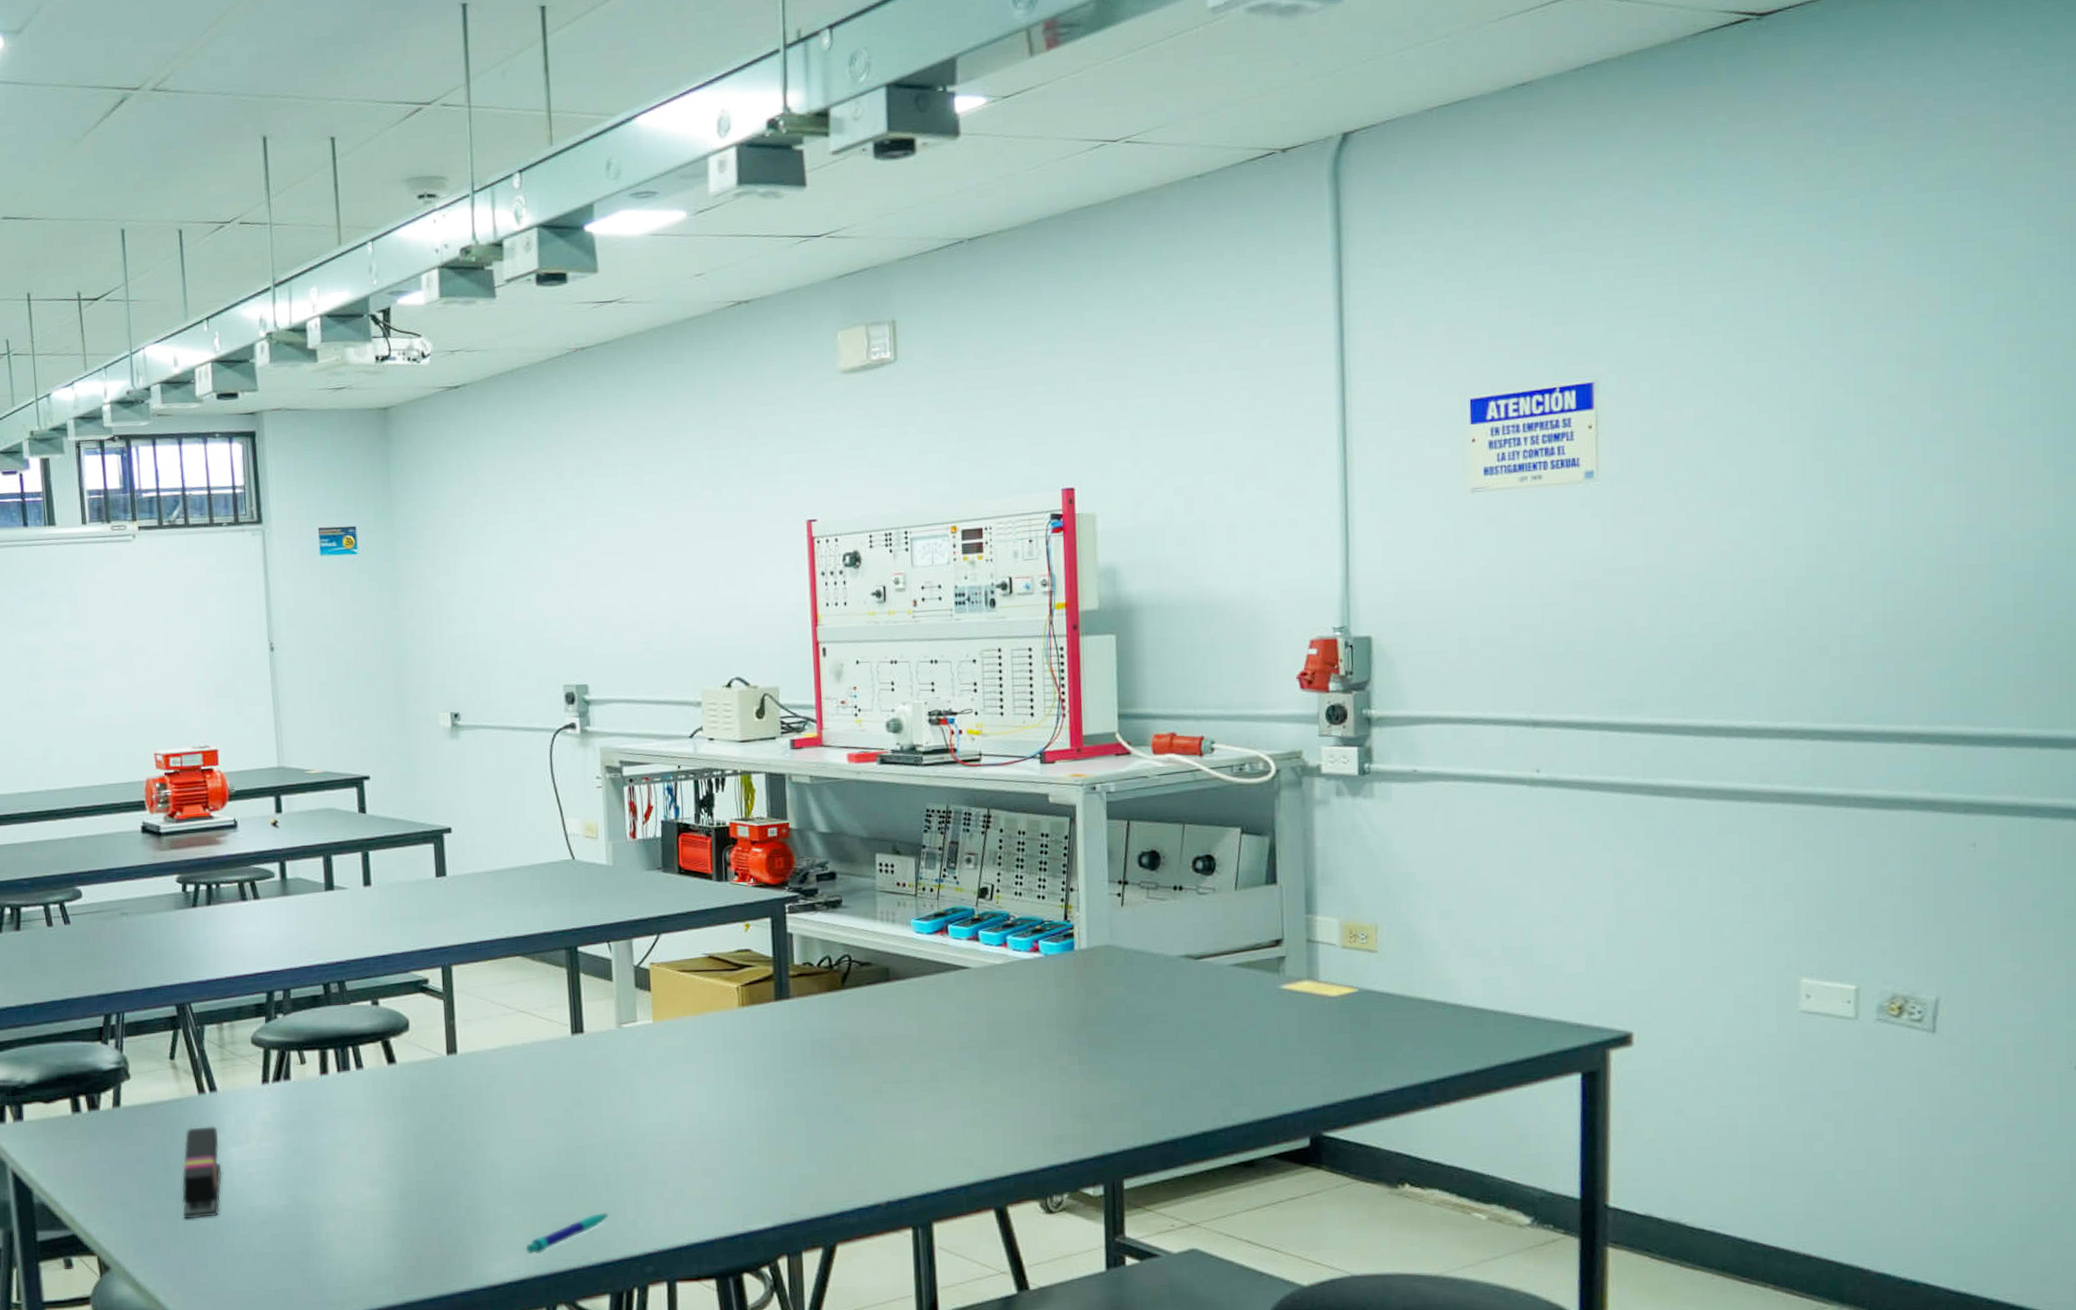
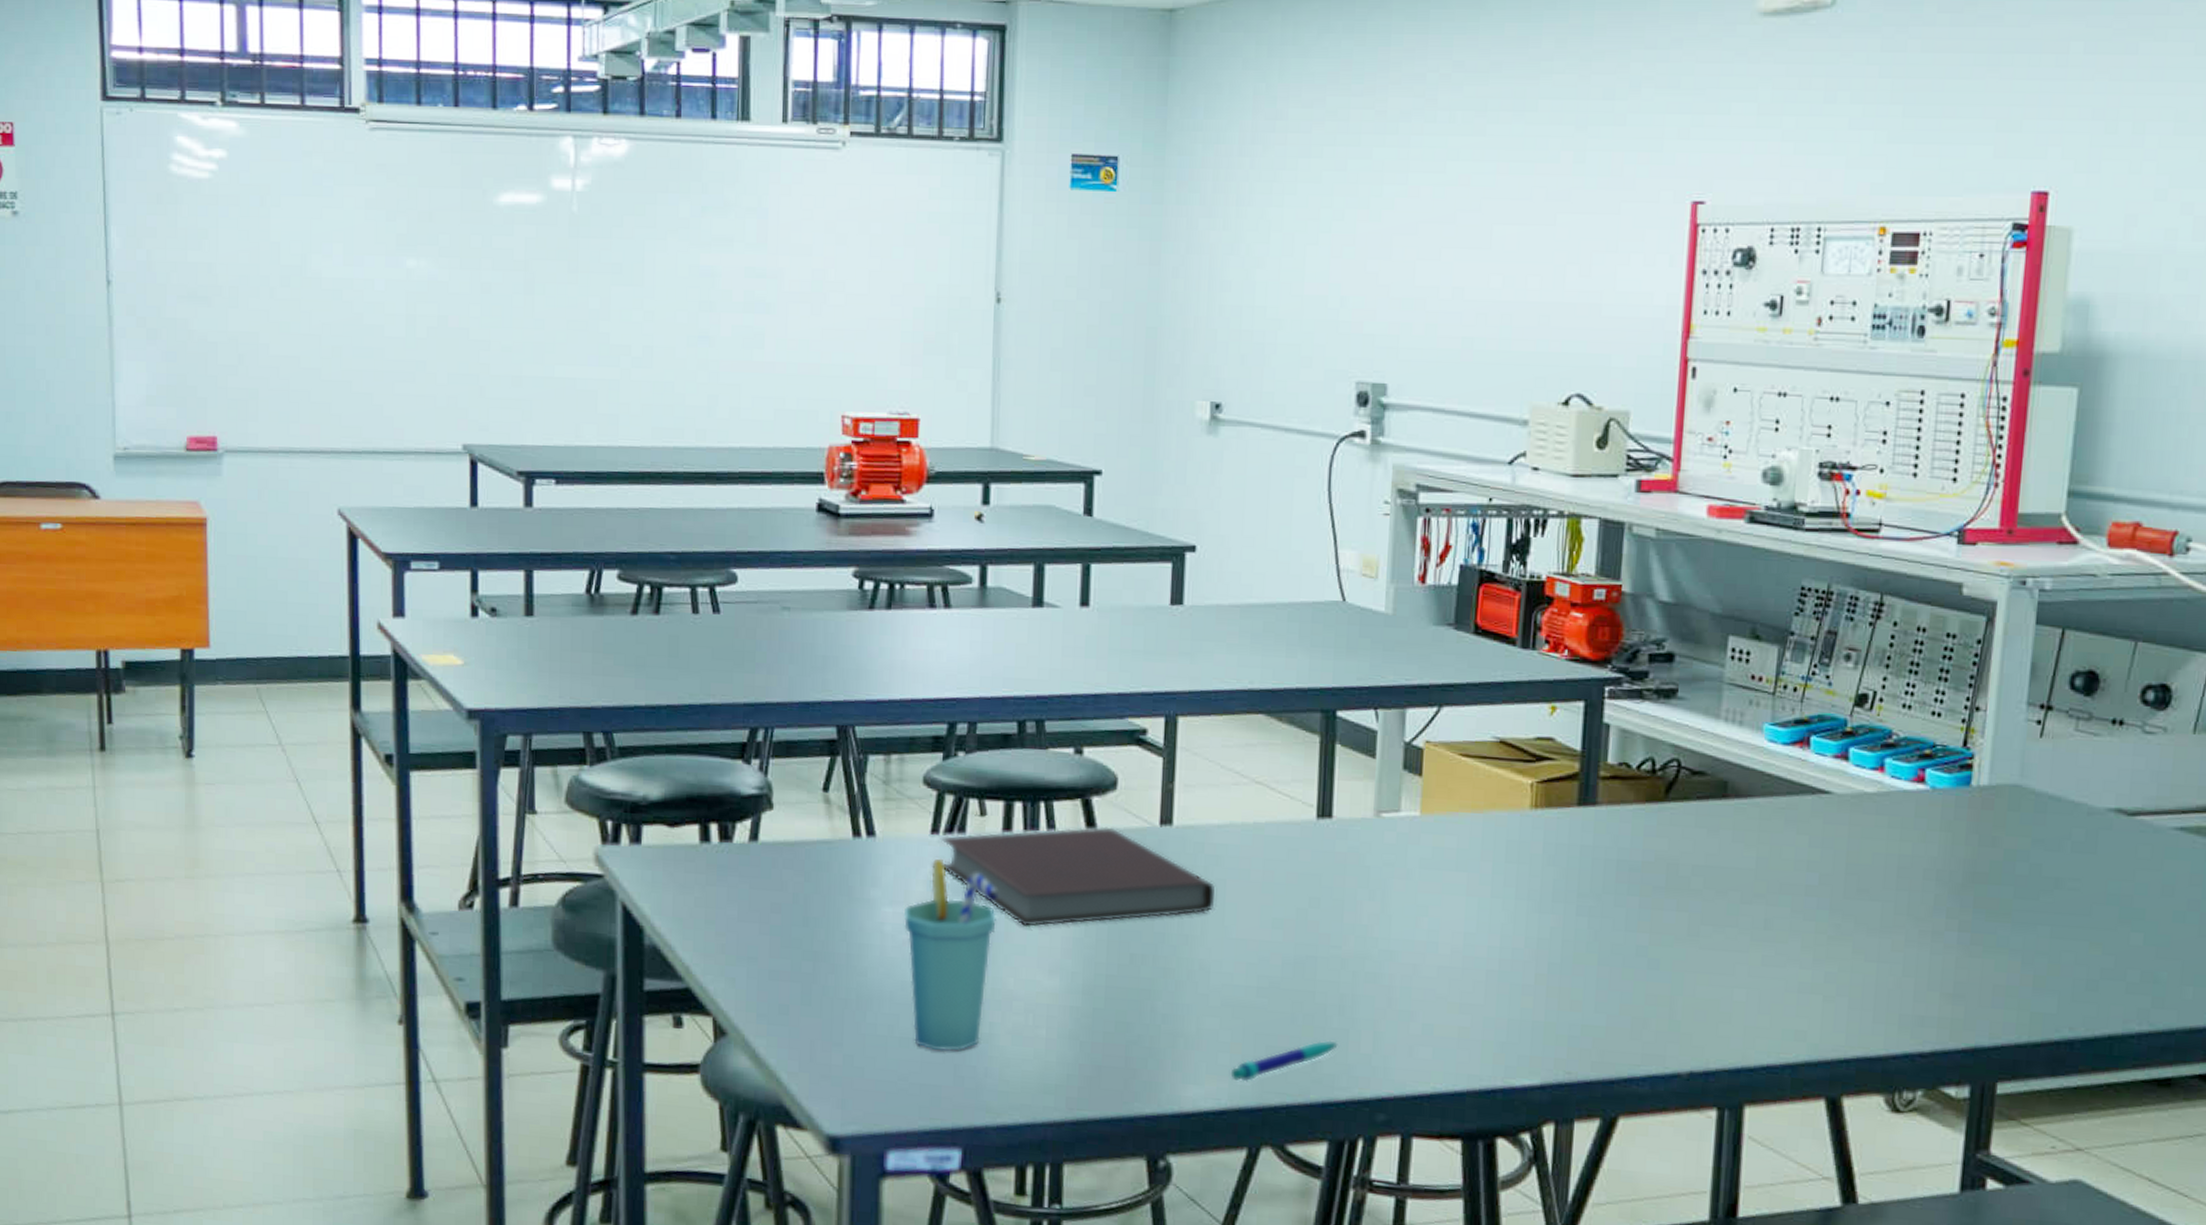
stapler: present [182,1126,222,1219] -> none [820,876,872,988]
cup: none [246,1102,323,1261] -> present [903,858,999,1052]
notebook: none [270,1061,497,1151] -> present [940,826,1215,928]

